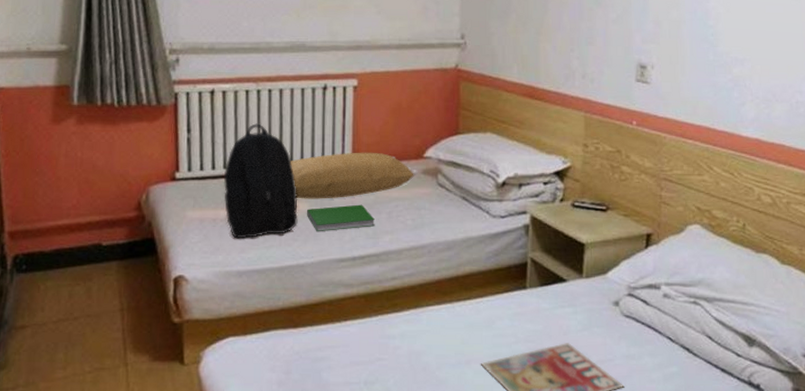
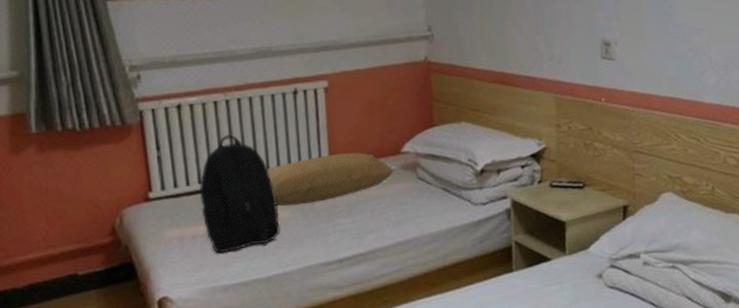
hardcover book: present [307,204,375,232] -> none [289,206,359,238]

